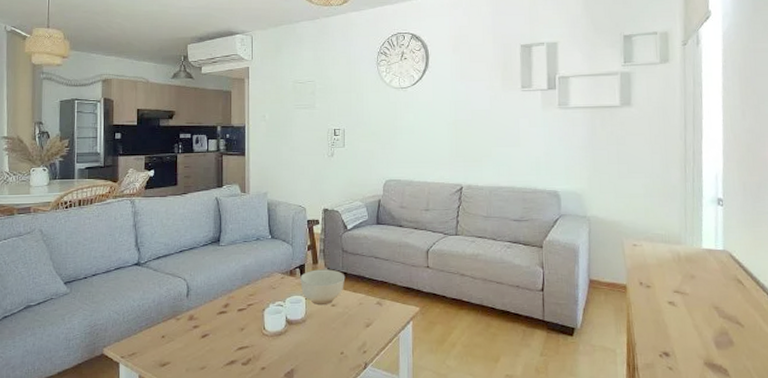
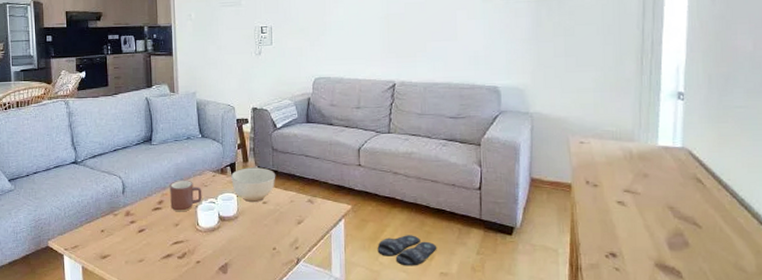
mug: none [236,282,270,316] -> present [170,180,202,212]
slippers: none [445,337,503,369] -> present [378,235,437,266]

